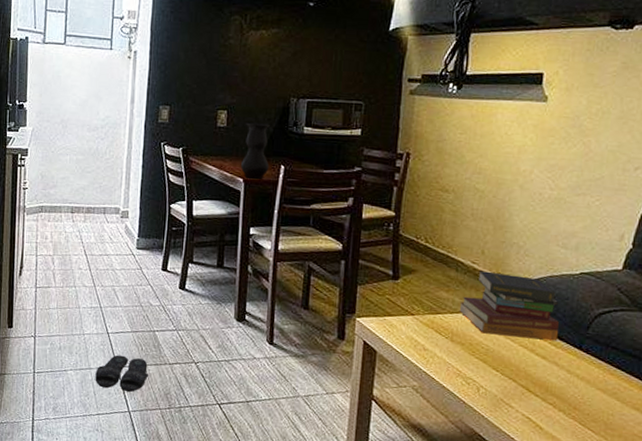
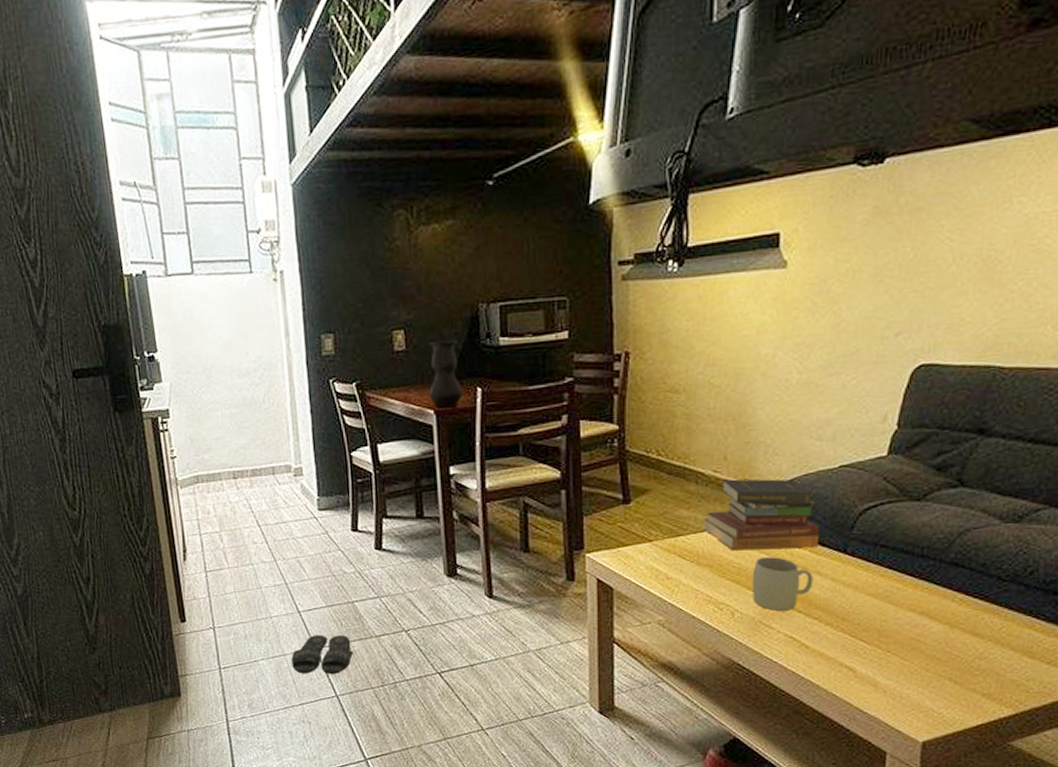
mug: none [496,342,551,393] -> present [752,557,813,611]

